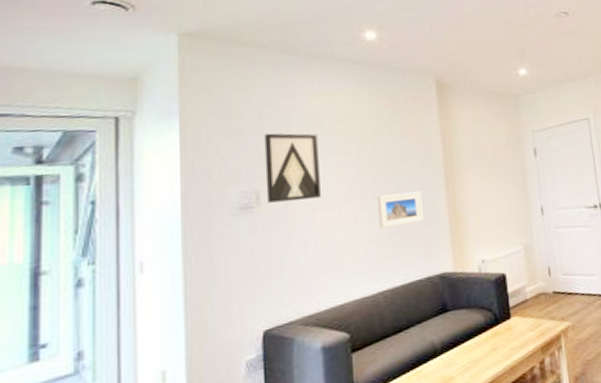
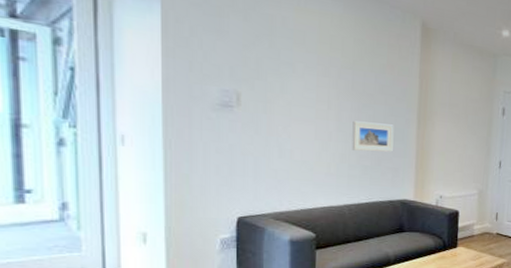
wall art: present [264,133,322,203] -> none [247,38,301,111]

